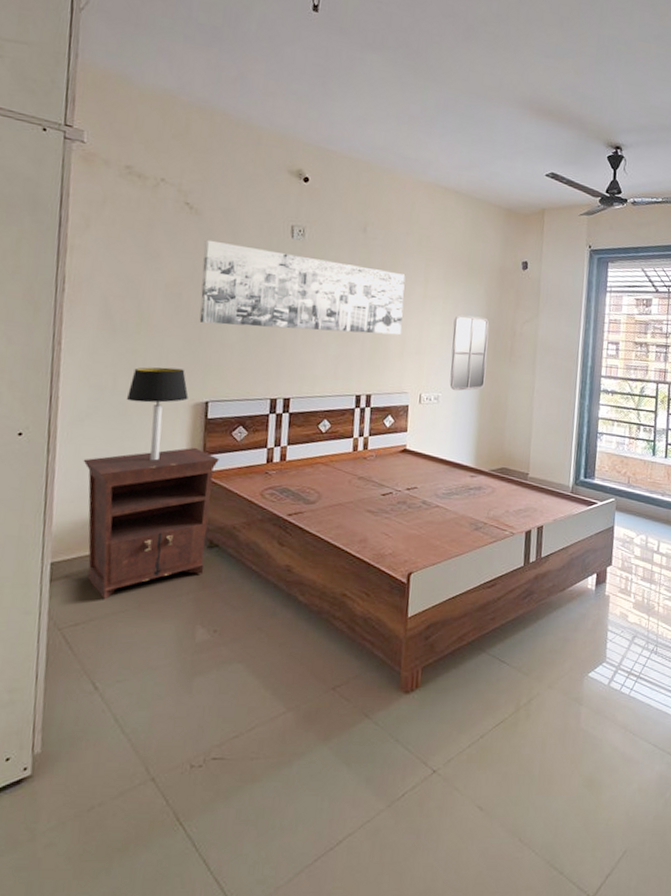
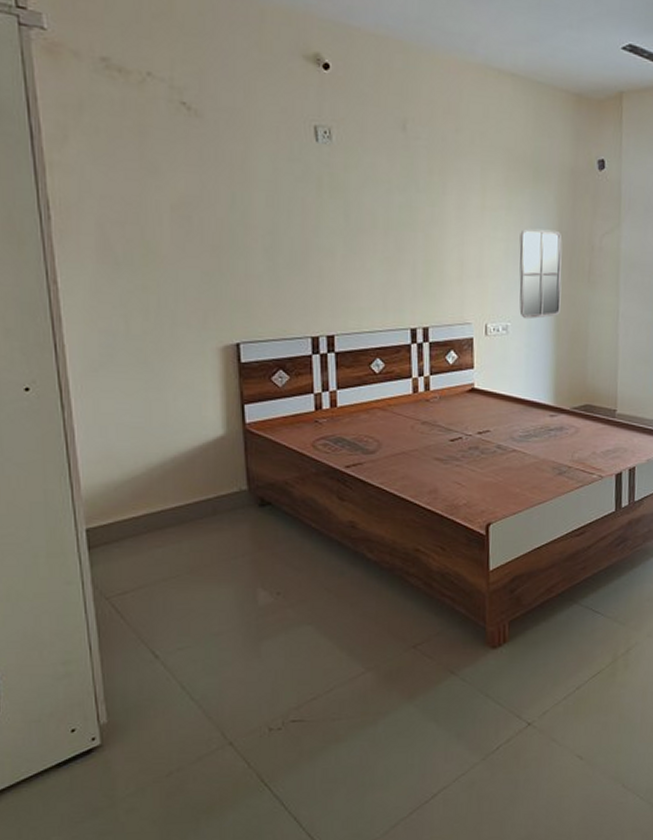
nightstand: present [83,447,219,600] -> none [104,396,260,566]
table lamp: present [126,367,189,461] -> none [143,305,216,413]
wall art: present [199,239,406,335] -> none [210,148,459,256]

